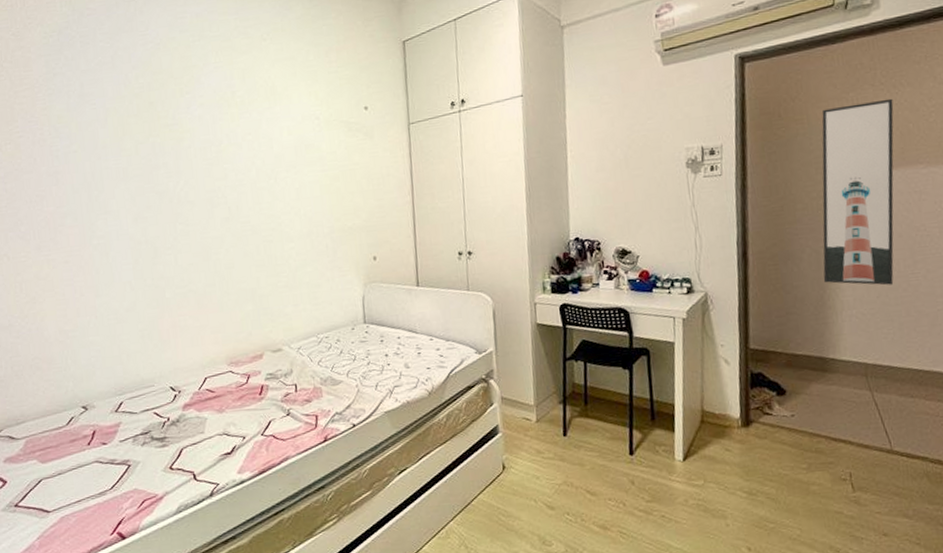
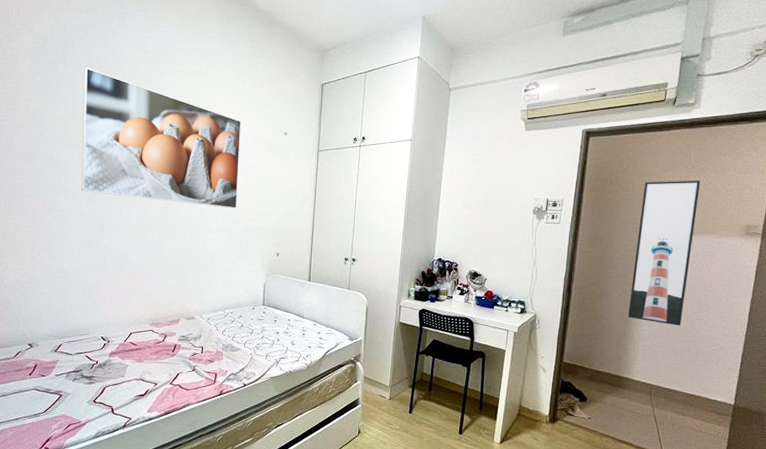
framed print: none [111,59,318,211] -> present [81,67,241,208]

